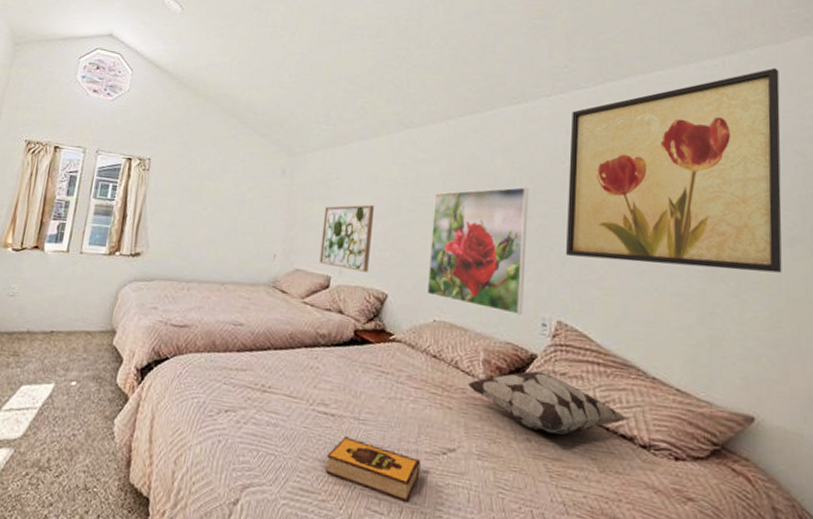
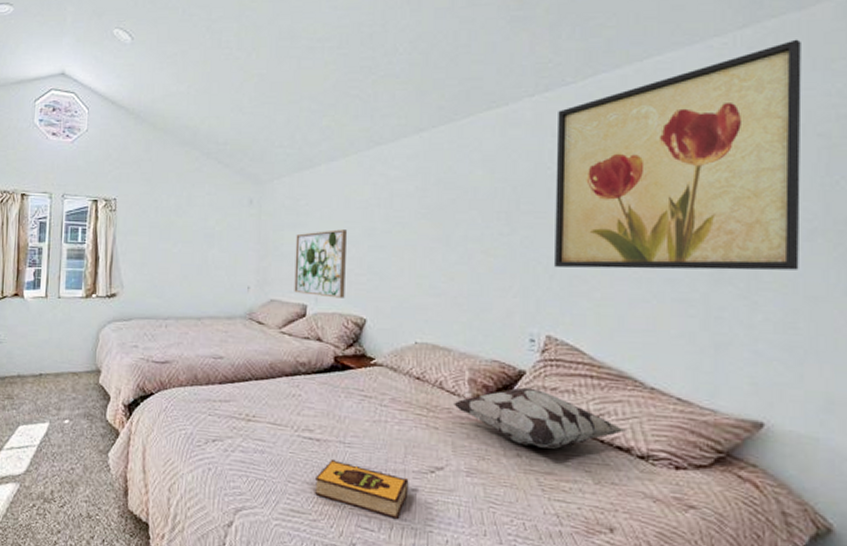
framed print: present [426,186,529,316] -> none [406,197,512,333]

